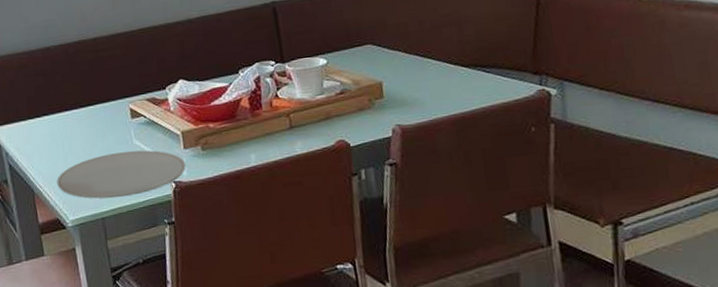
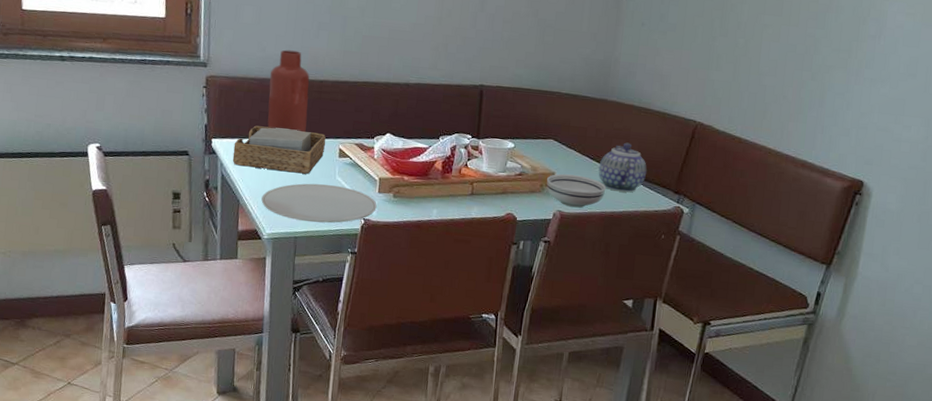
napkin holder: none [15,96,114,152] -> present [232,125,326,174]
vase: none [38,12,89,103] -> present [267,49,310,133]
bowl: none [373,78,449,118] -> present [546,173,606,208]
teapot: none [432,27,494,88] -> present [598,142,648,193]

